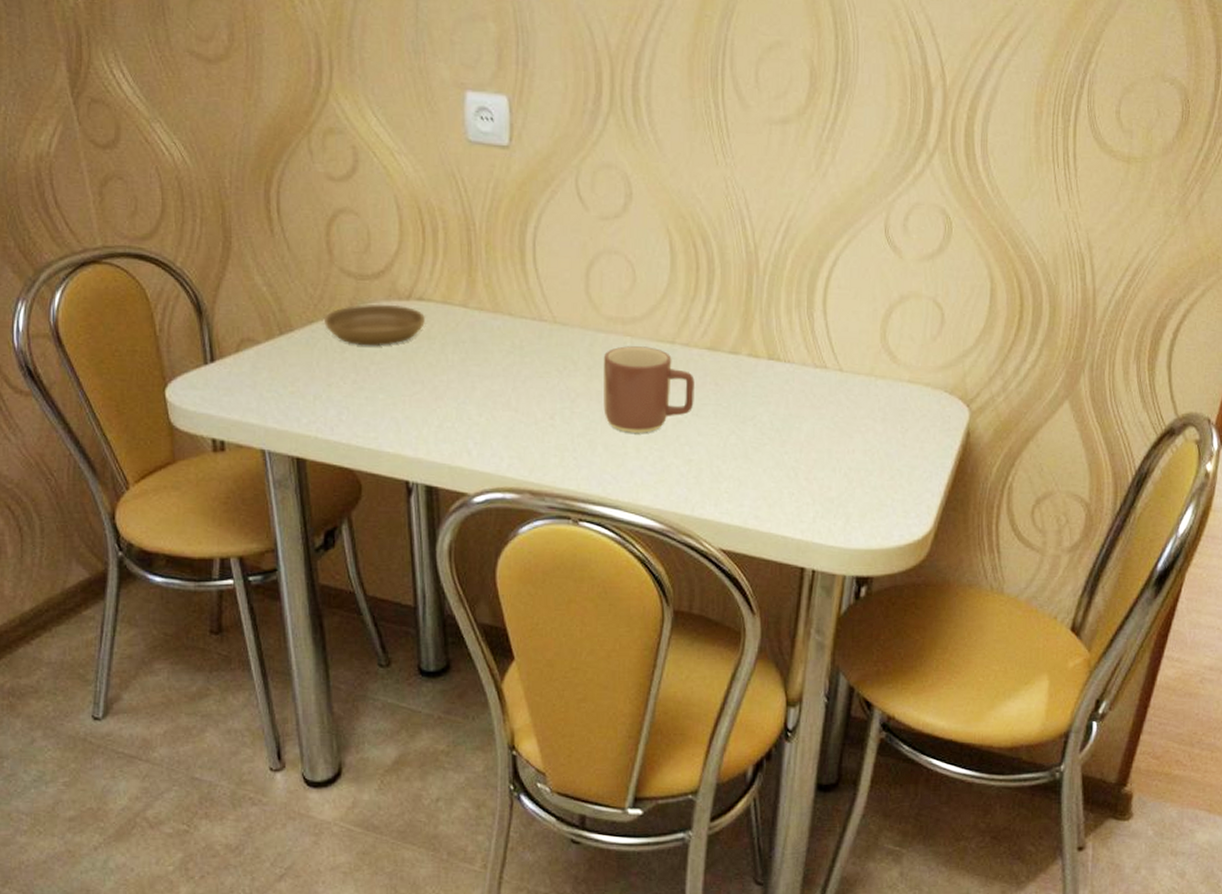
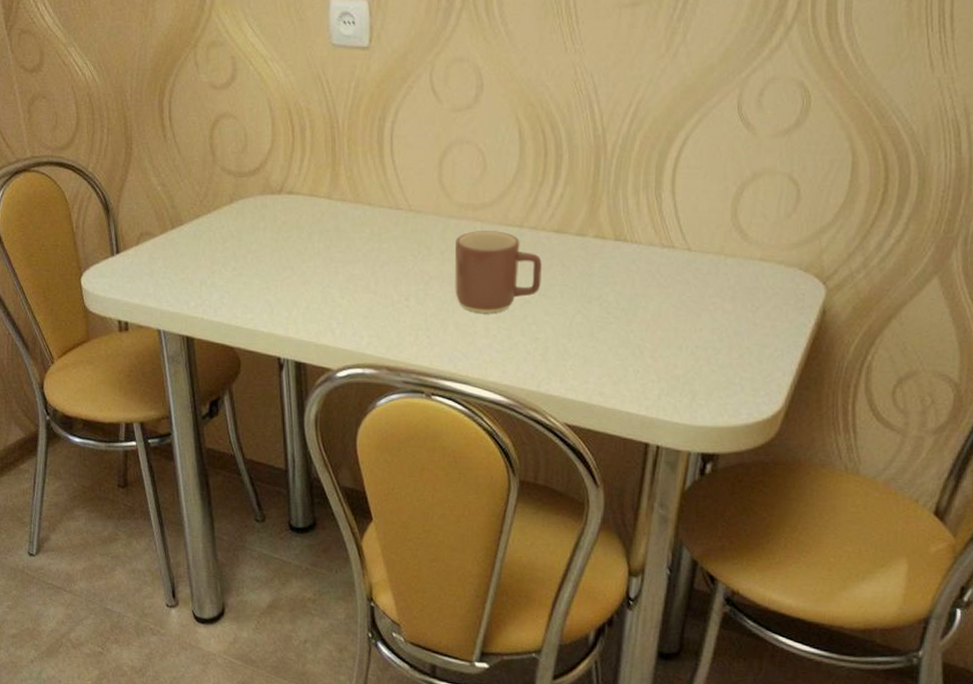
saucer: present [324,304,426,347] -> none [209,198,295,237]

